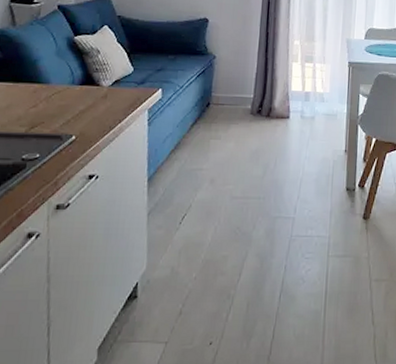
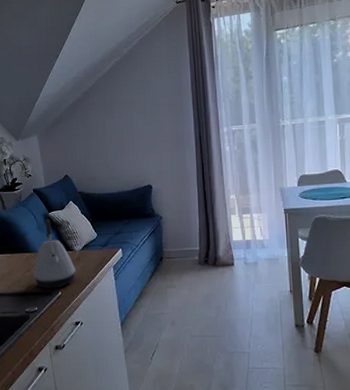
kettle: none [41,43,100,132] -> present [34,219,76,289]

